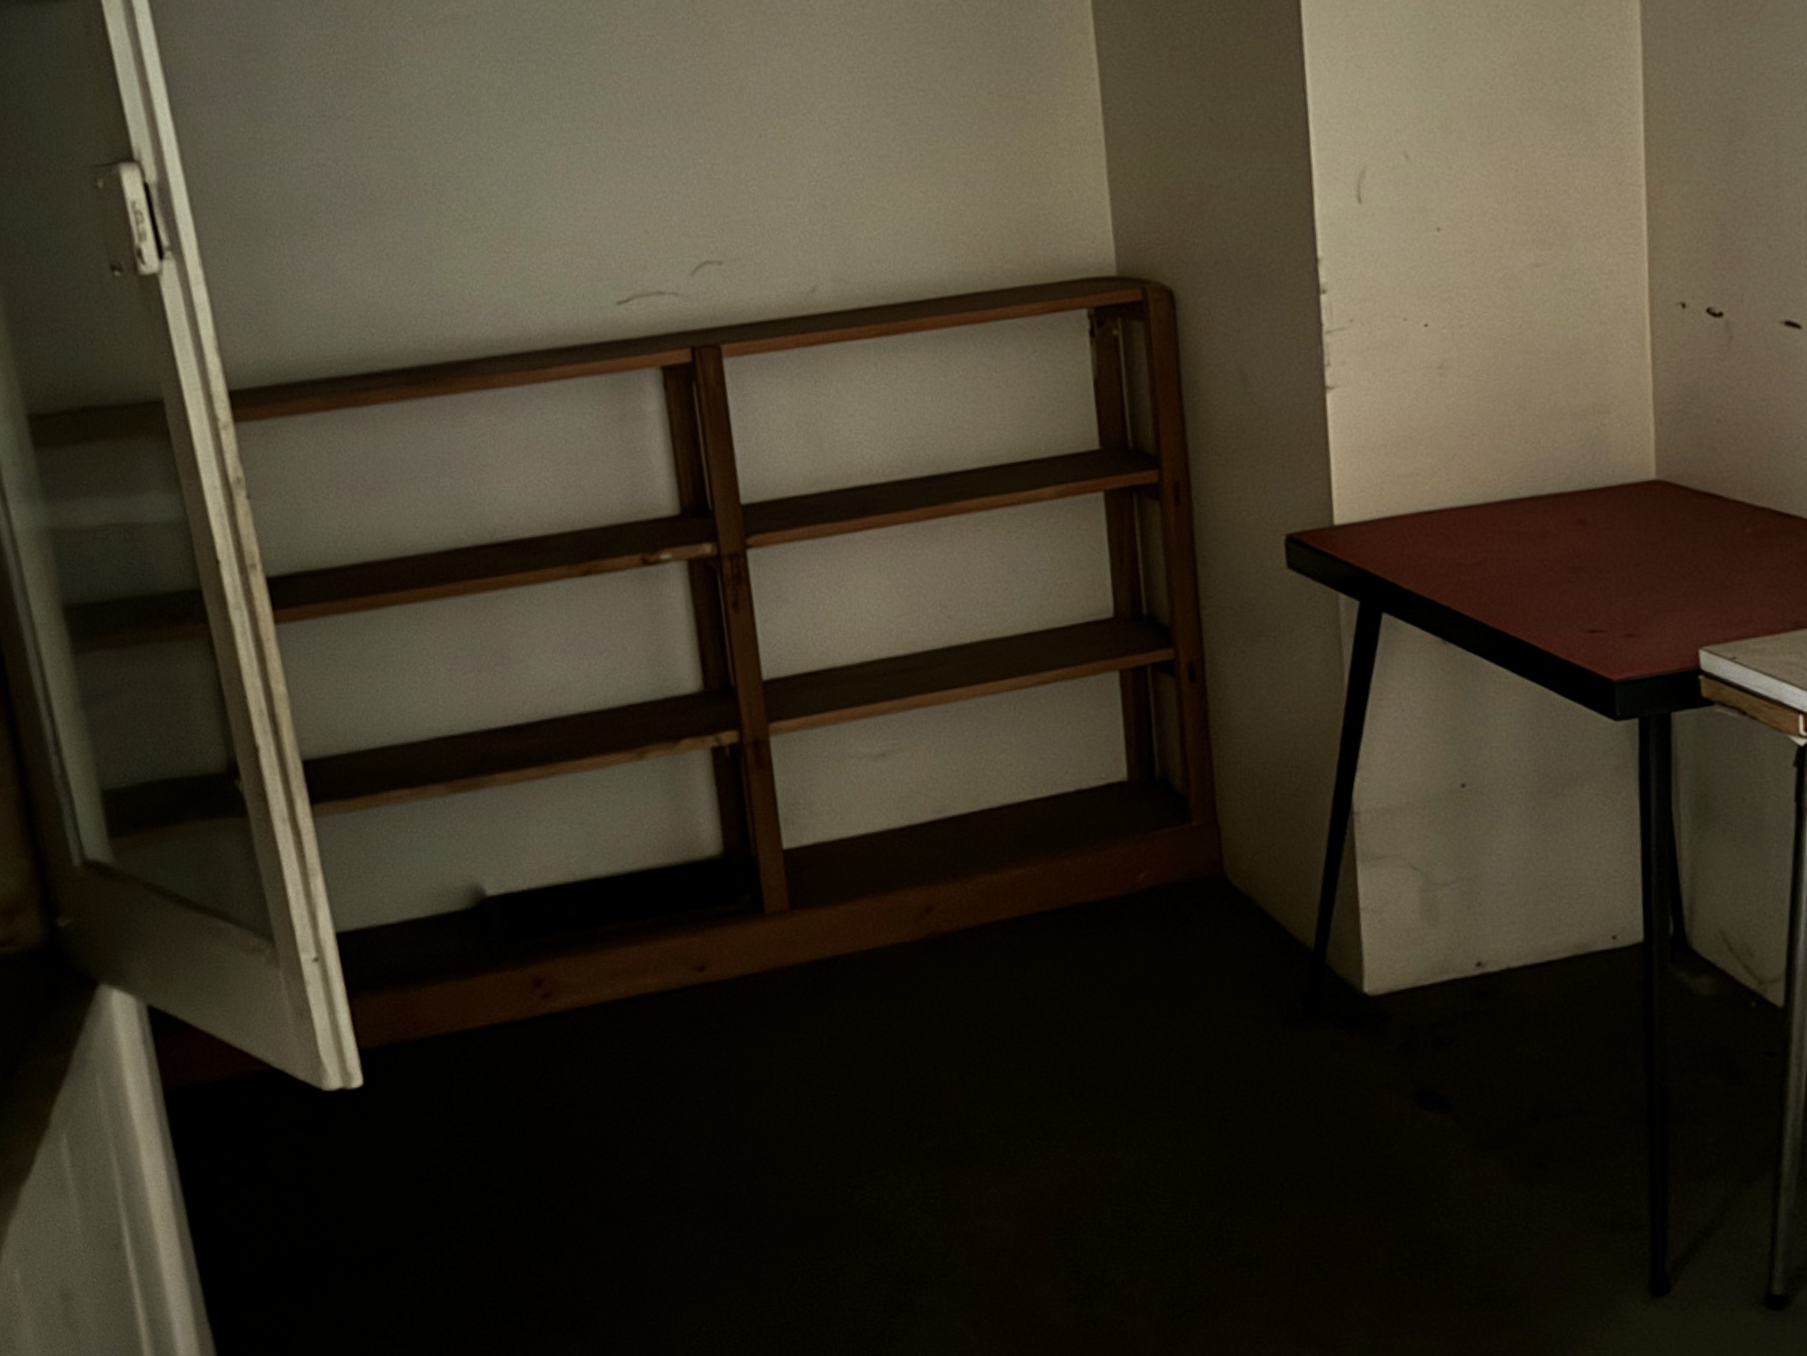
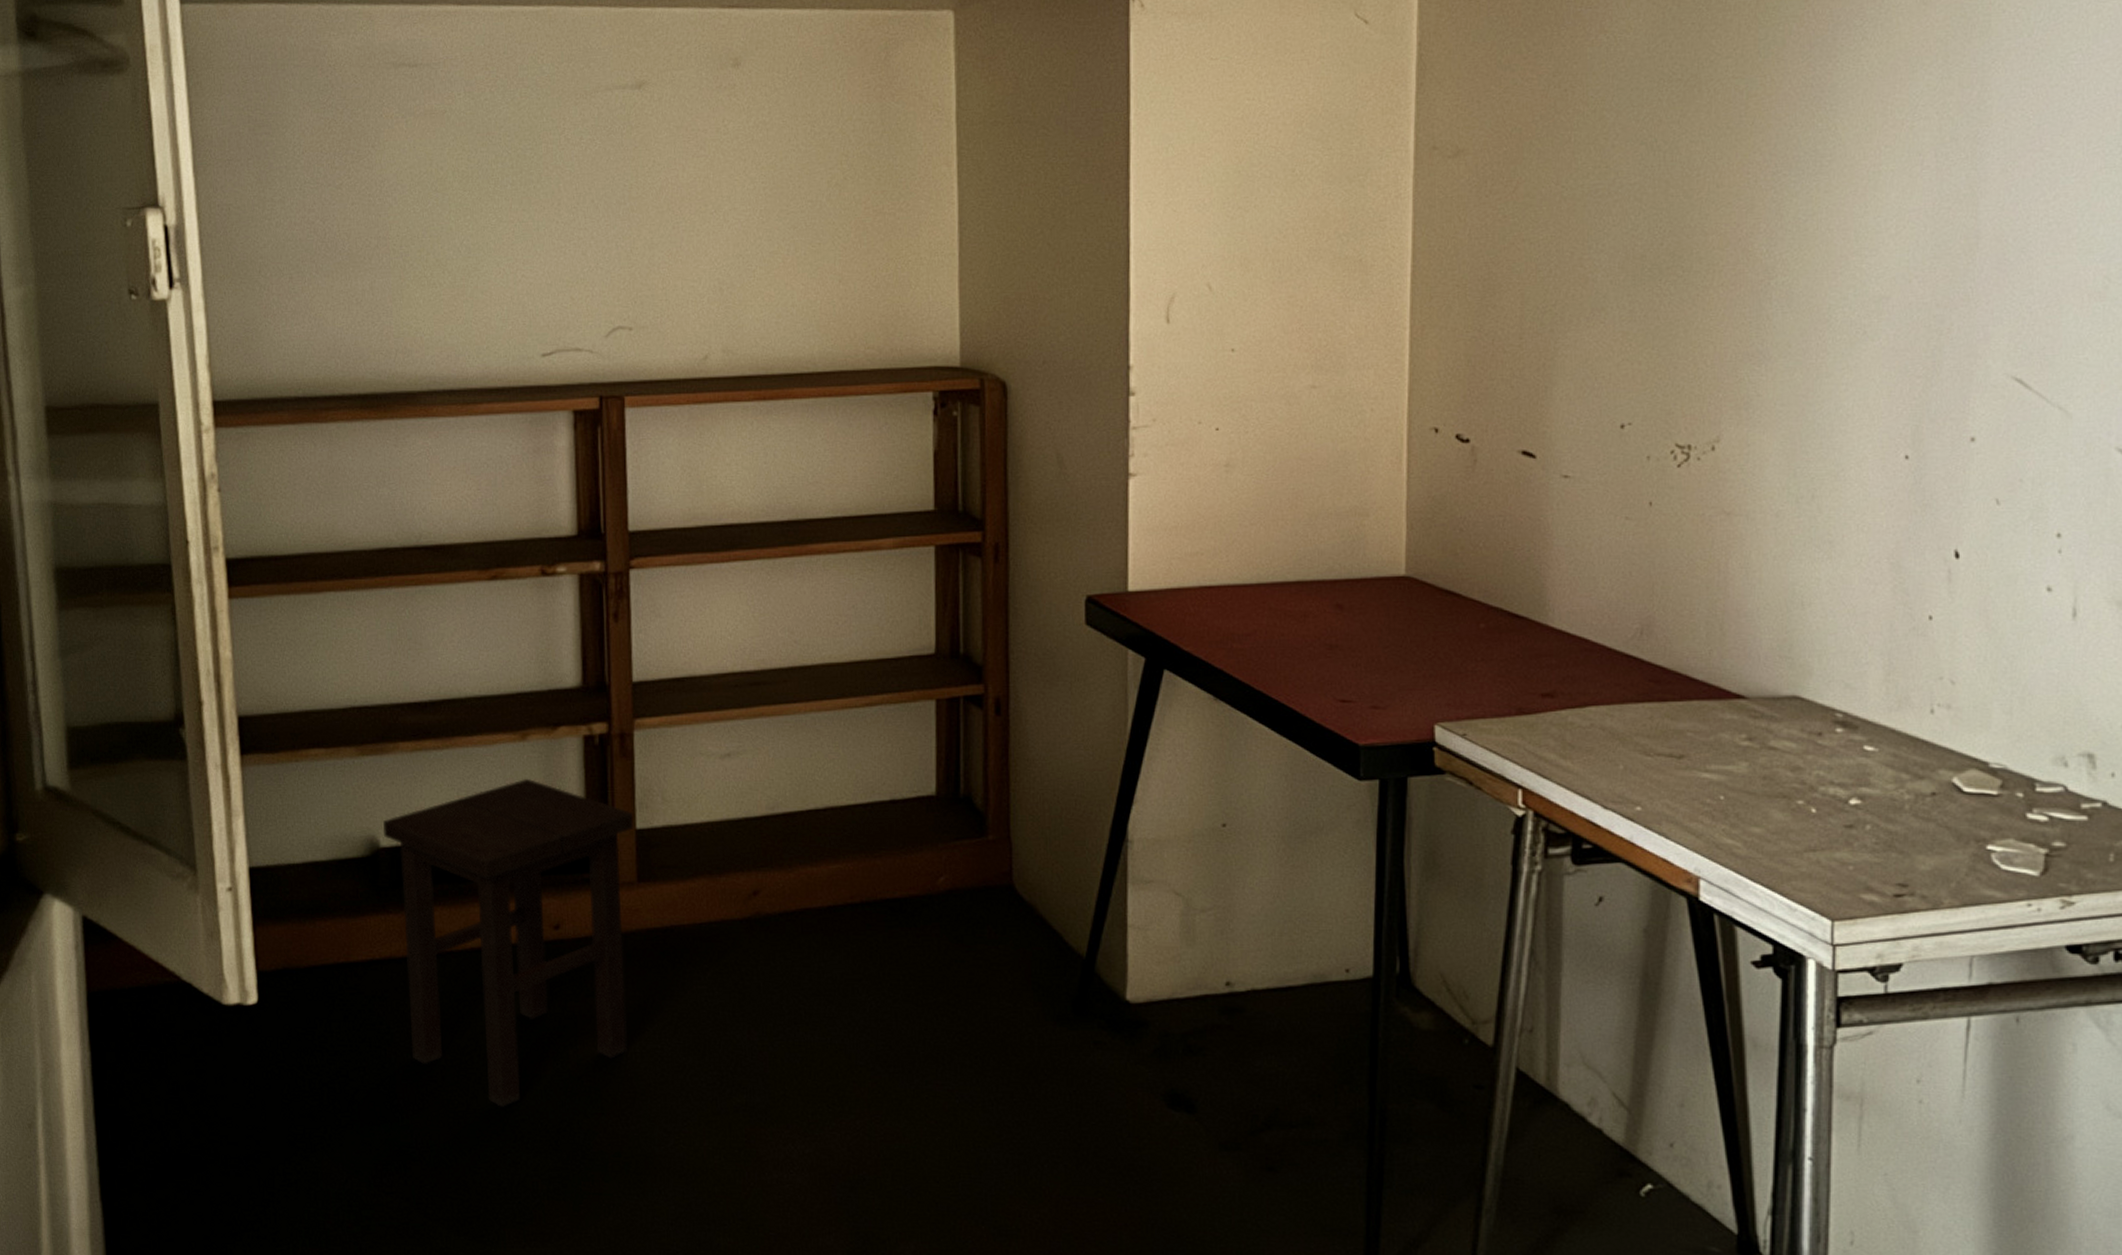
stool: none [487,802,797,1178] -> present [383,778,634,1108]

